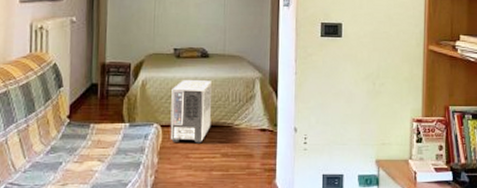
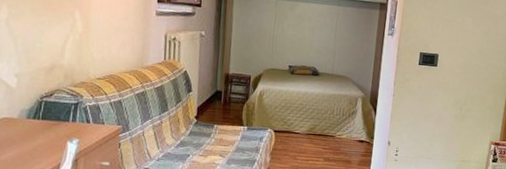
air purifier: present [170,80,212,143] -> none [282,93,320,148]

